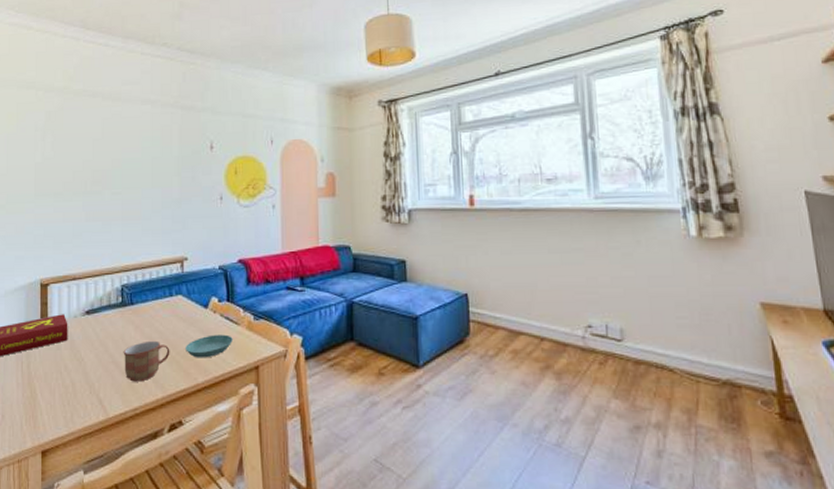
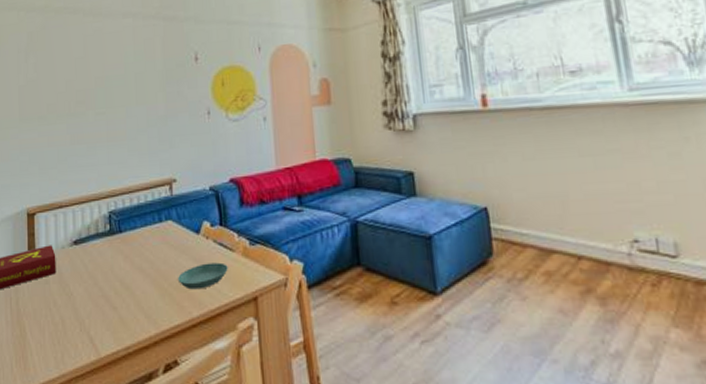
mug: present [123,340,170,382] -> none [113,271,162,317]

